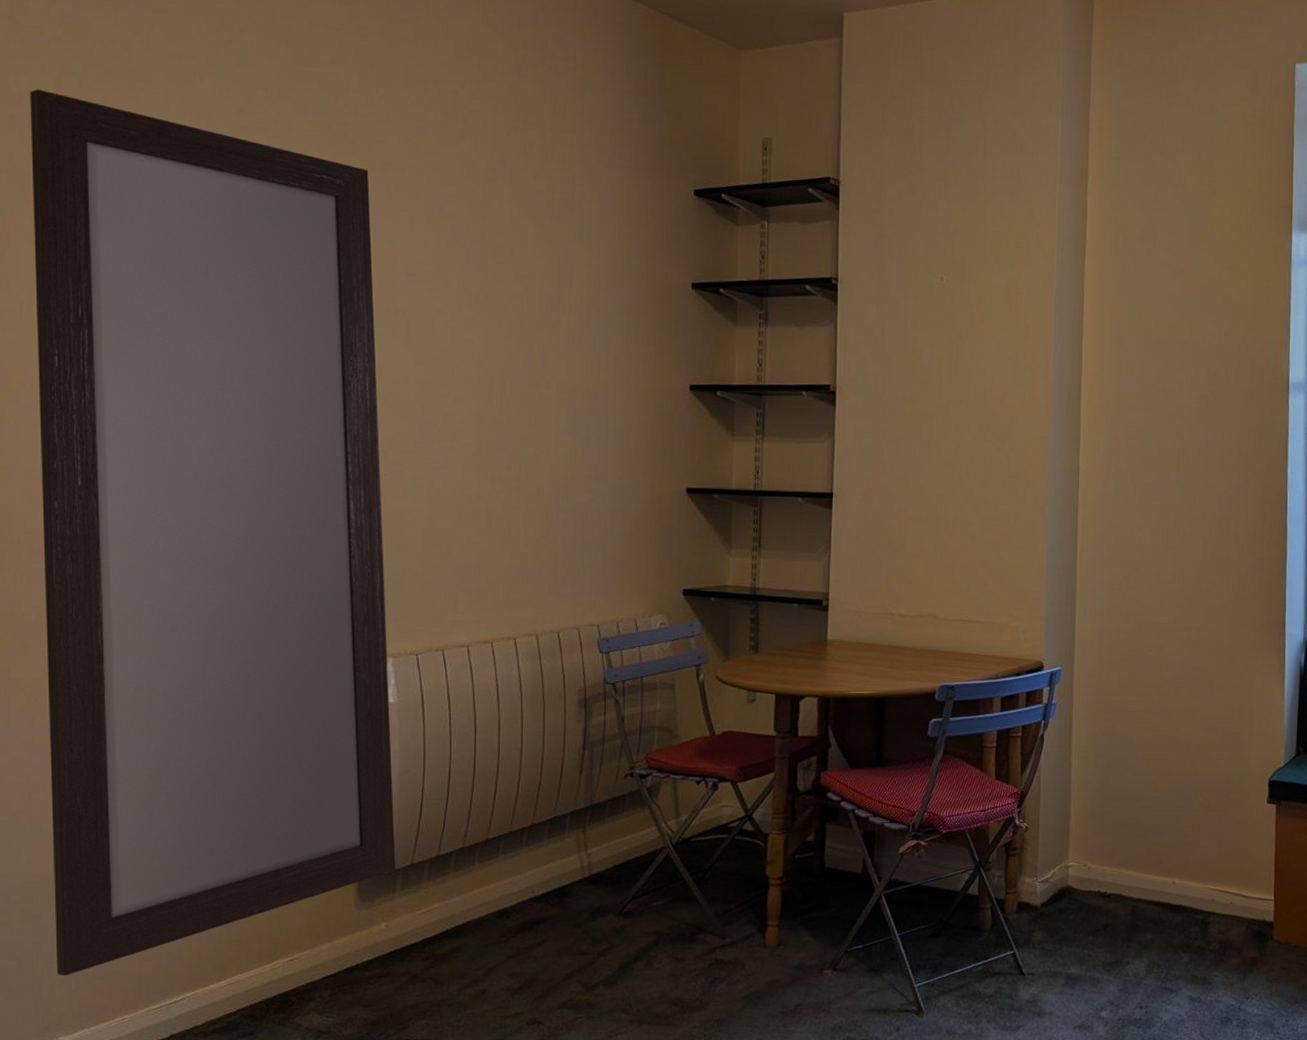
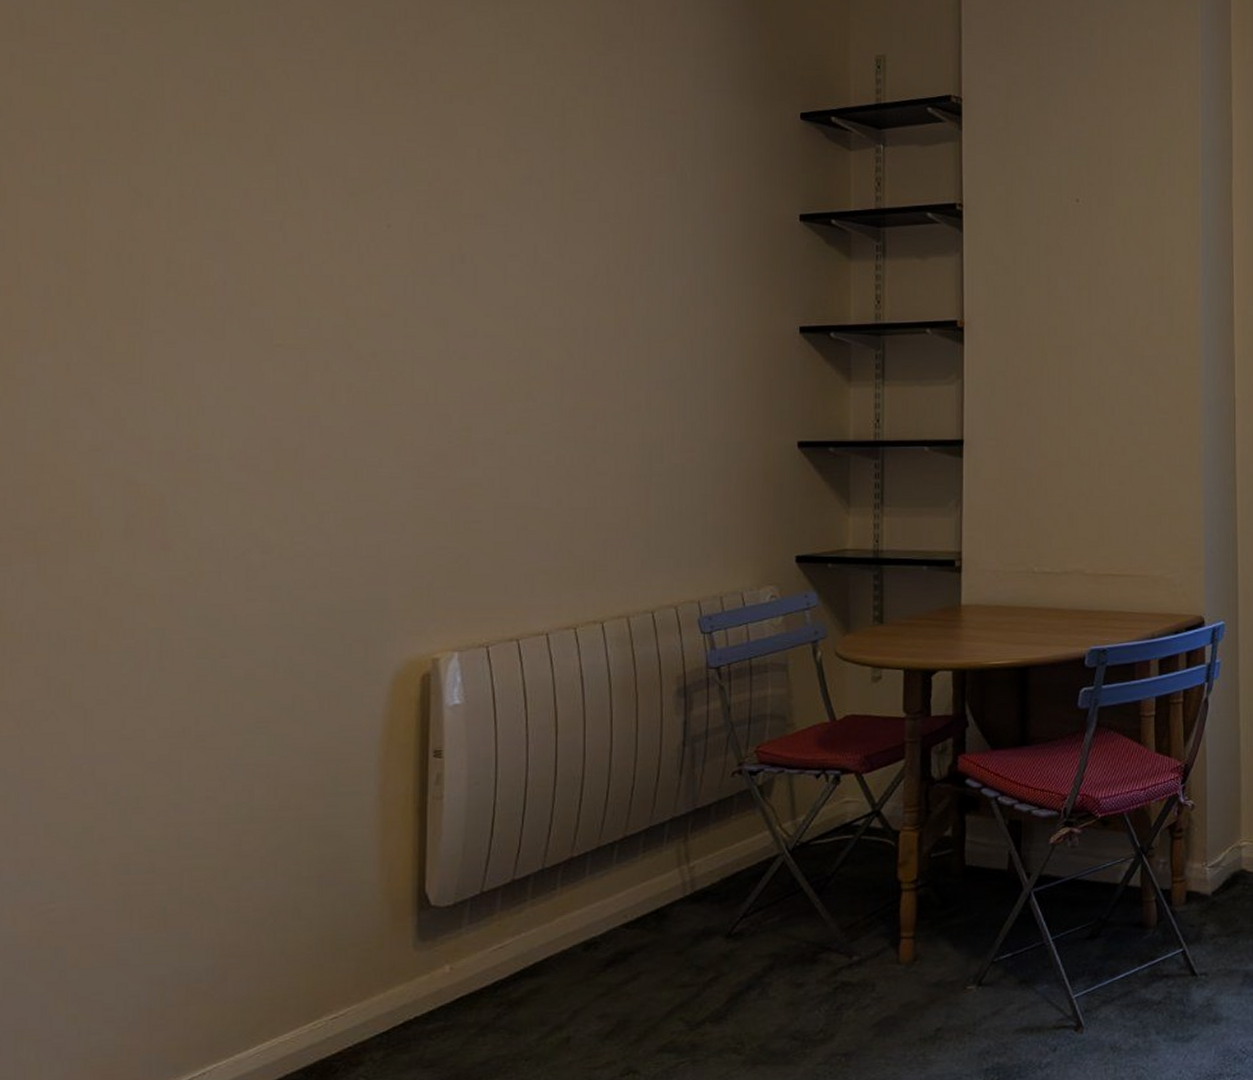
home mirror: present [30,89,396,976] -> none [34,24,462,1057]

